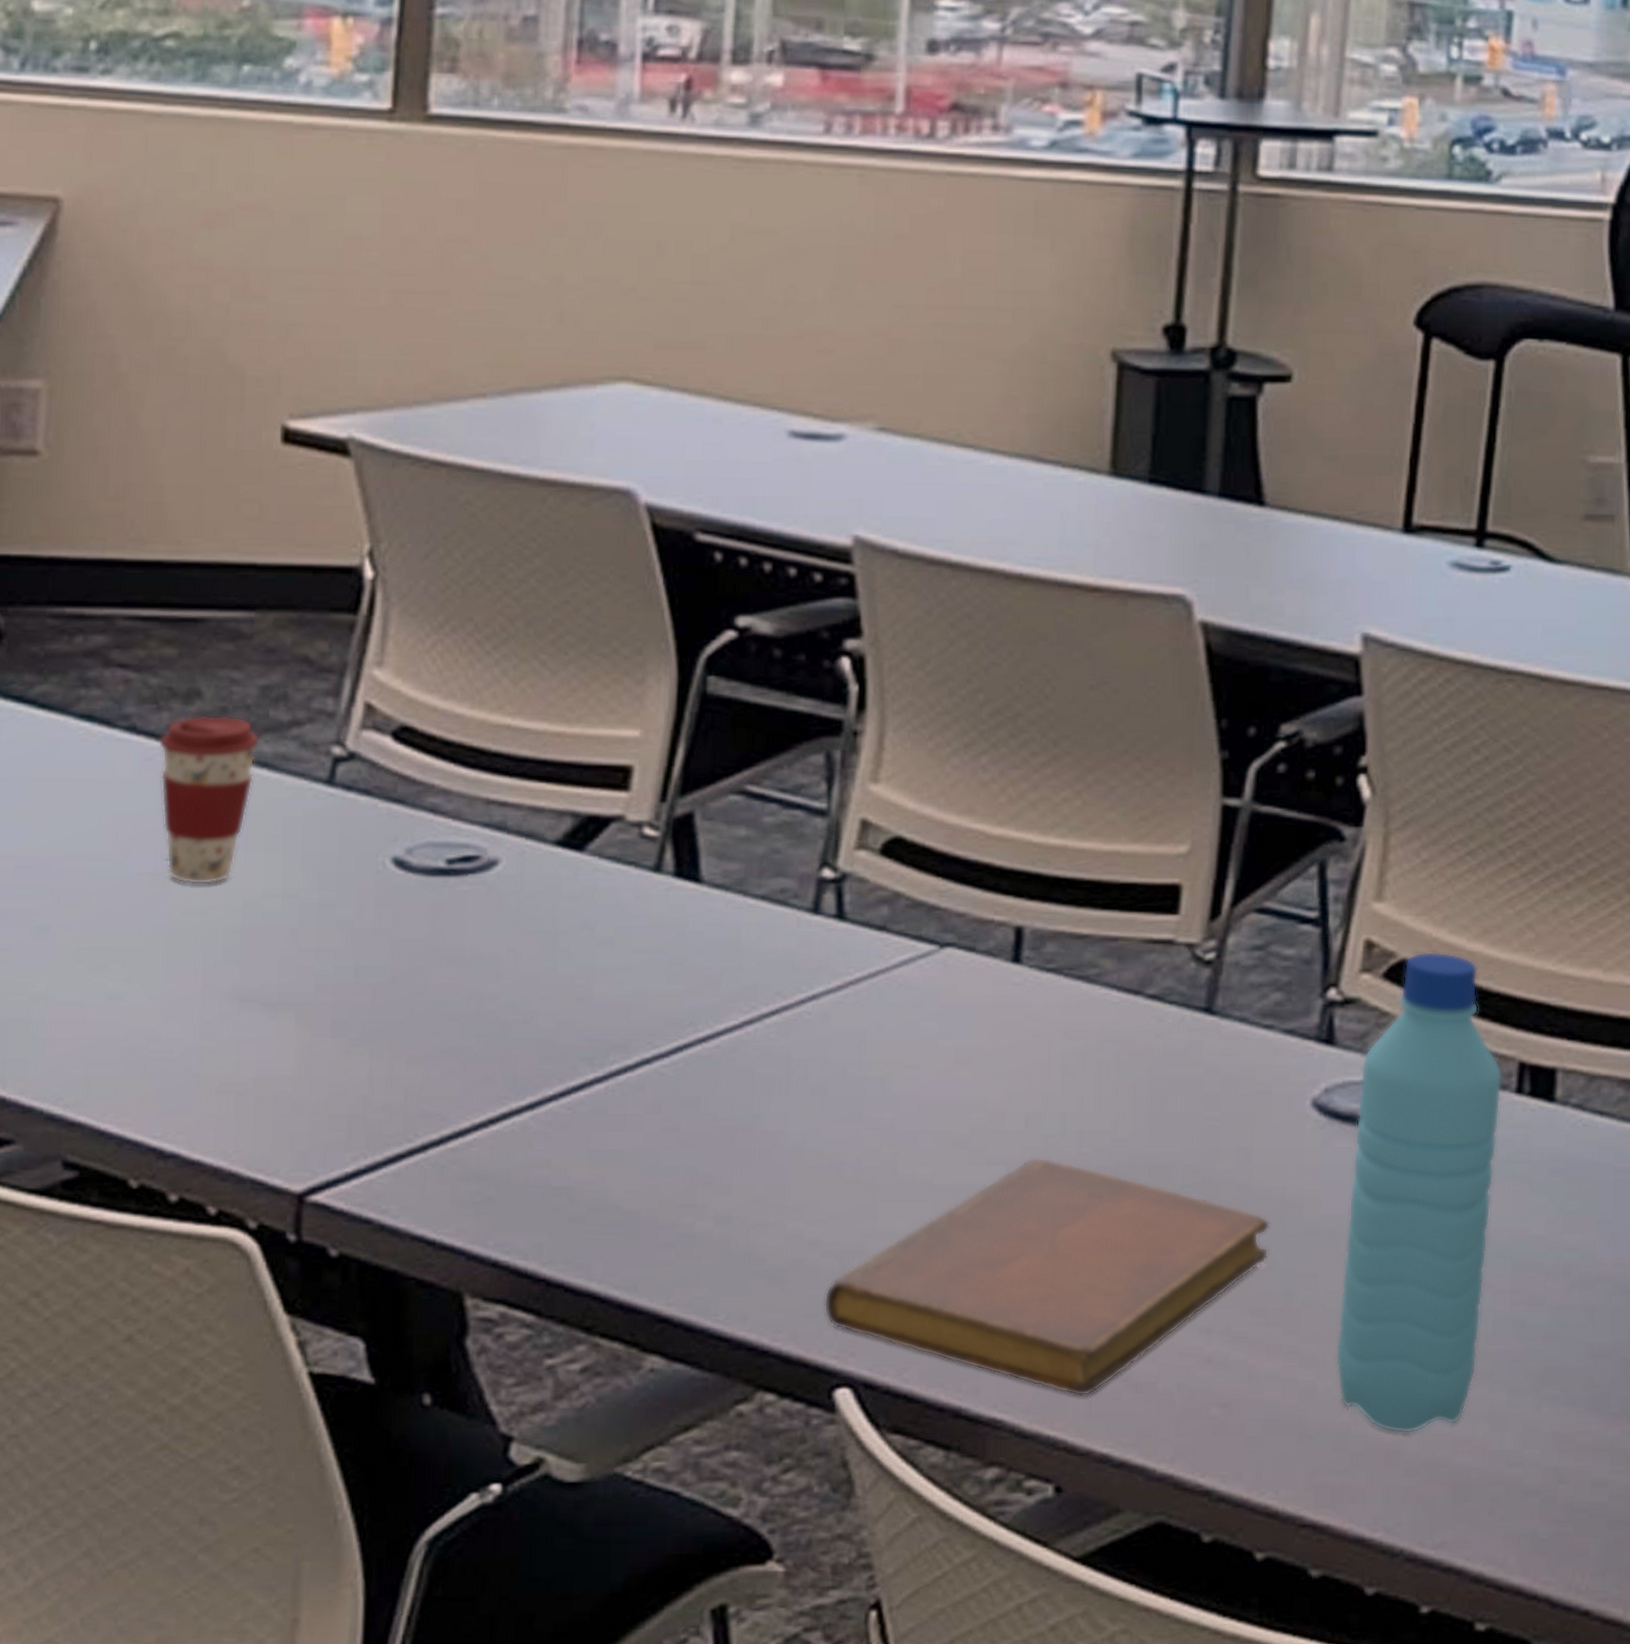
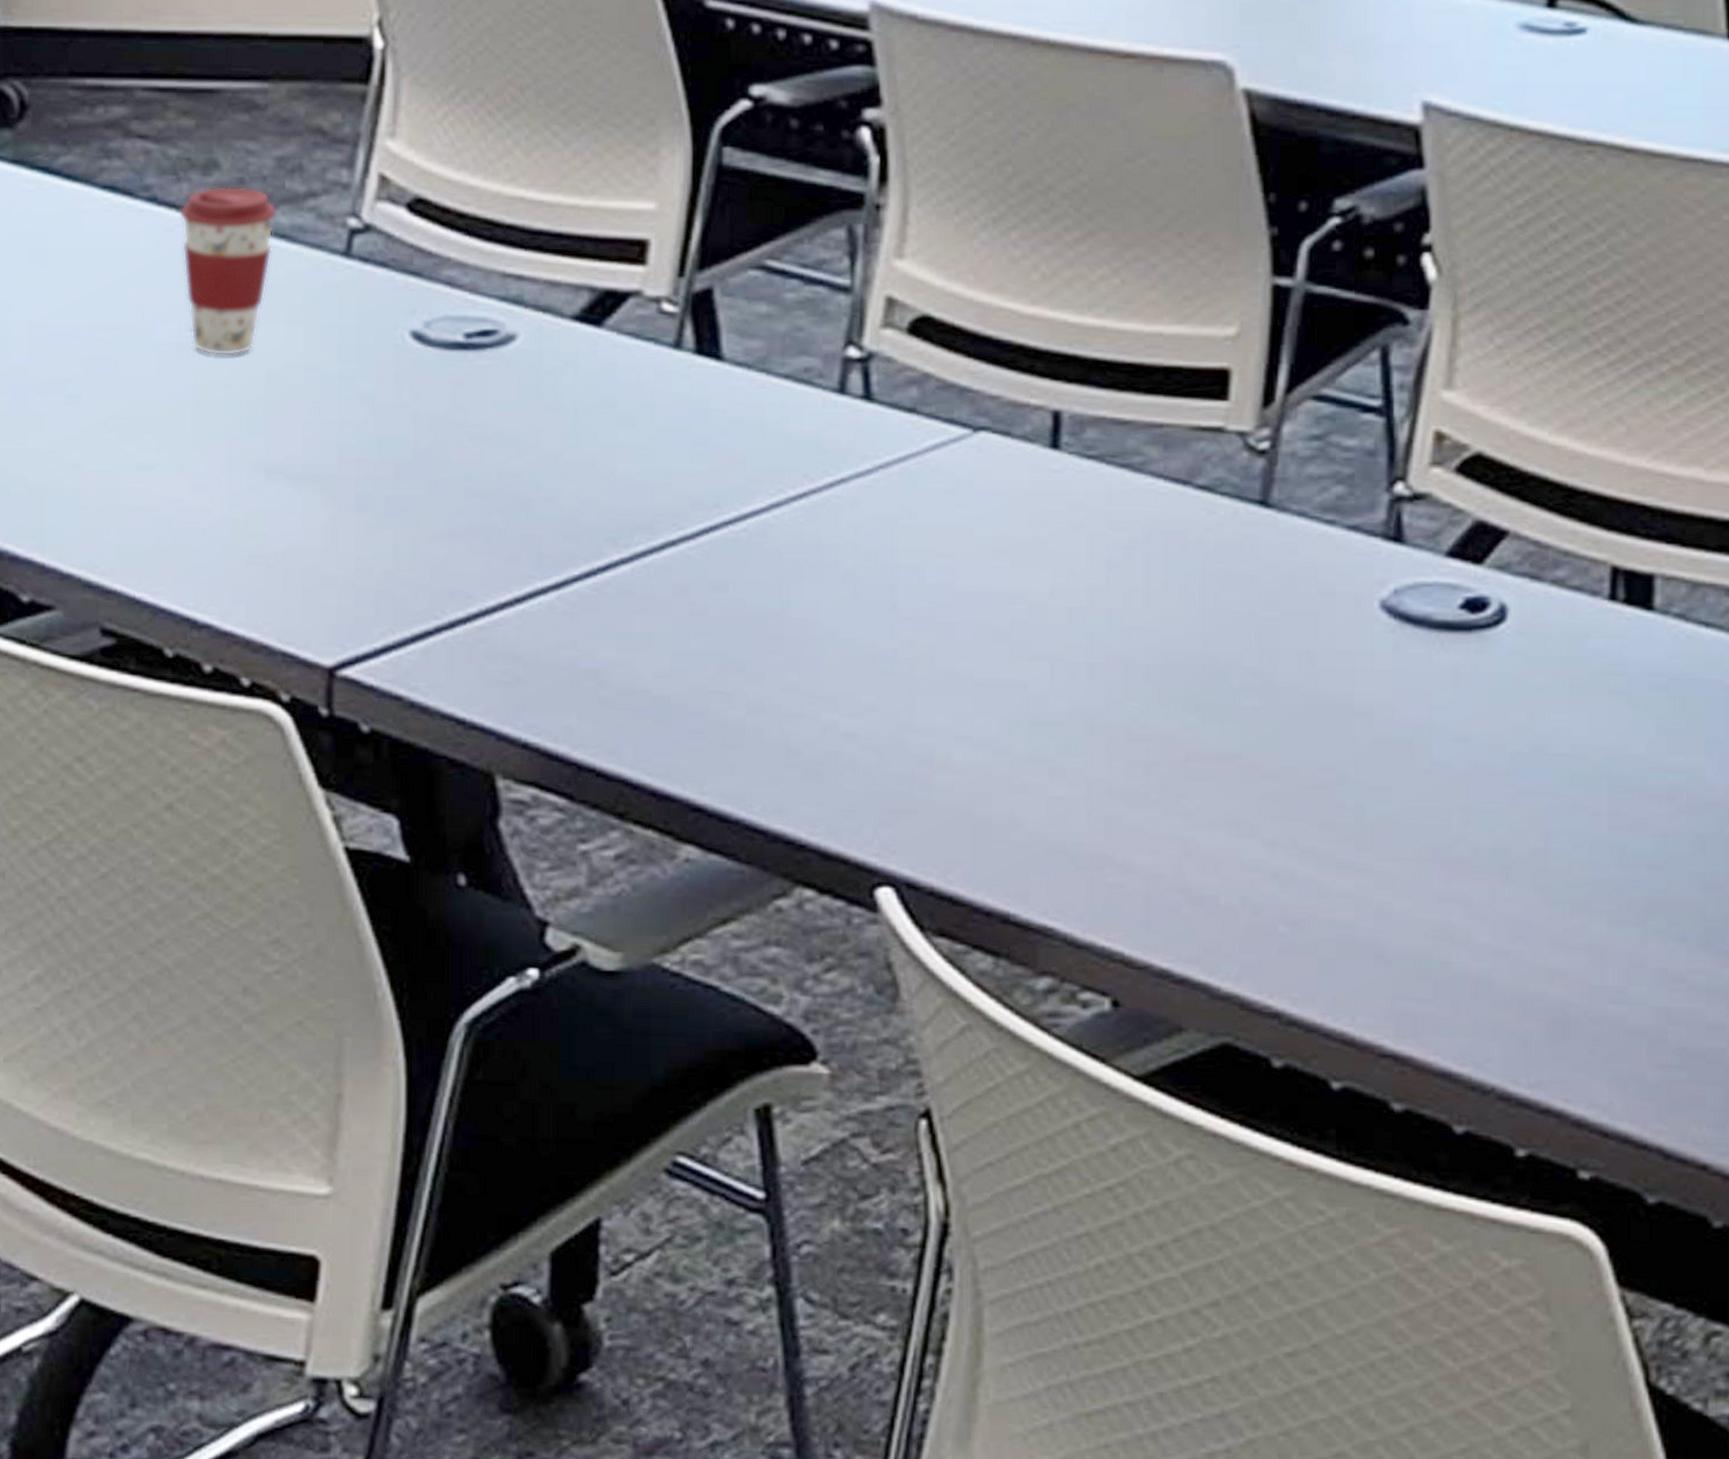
notebook: present [824,1157,1271,1397] -> none [862,653,1338,907]
water bottle: present [1335,951,1502,1434] -> none [1414,444,1593,963]

